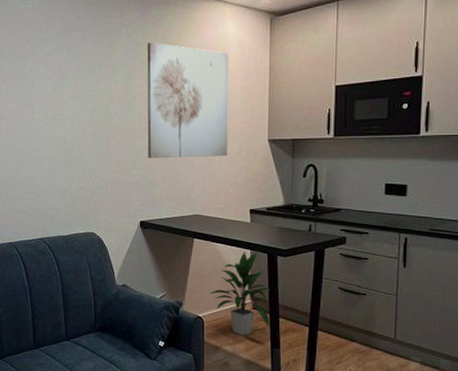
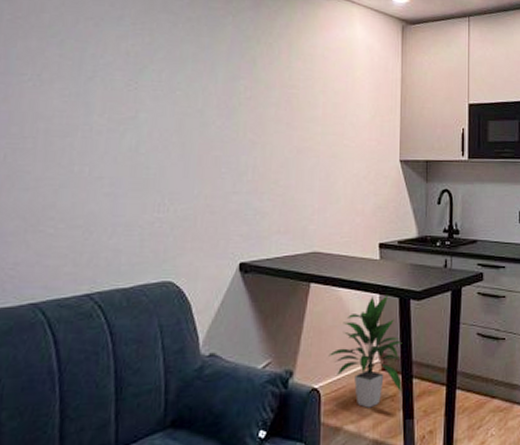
wall art: present [147,43,229,159] -> none [254,37,356,180]

